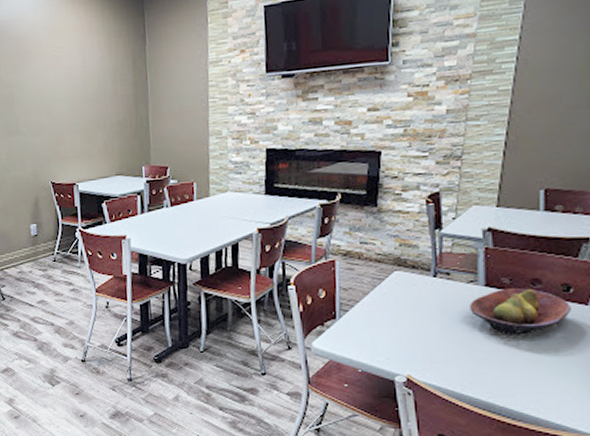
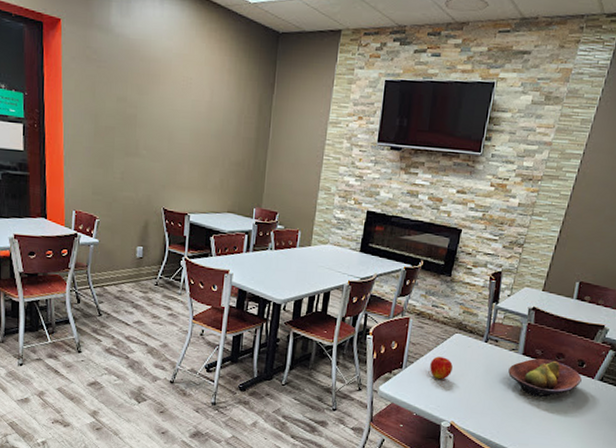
apple: none [369,300,398,327] -> present [430,356,453,380]

